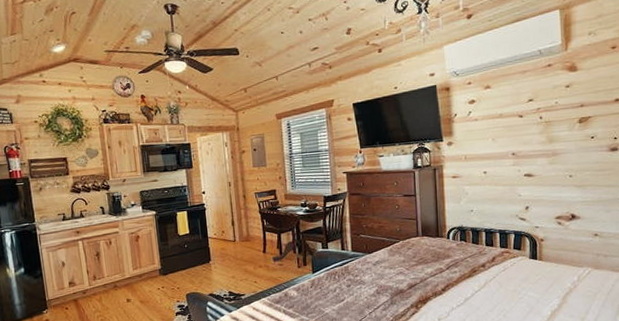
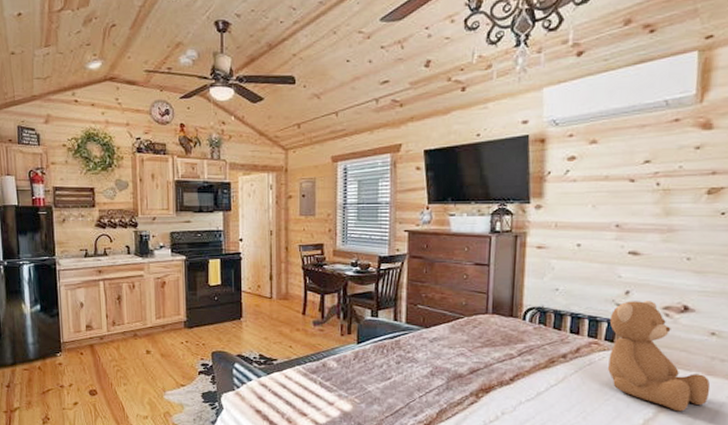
teddy bear: none [515,213,599,302] -> present [608,301,711,412]

